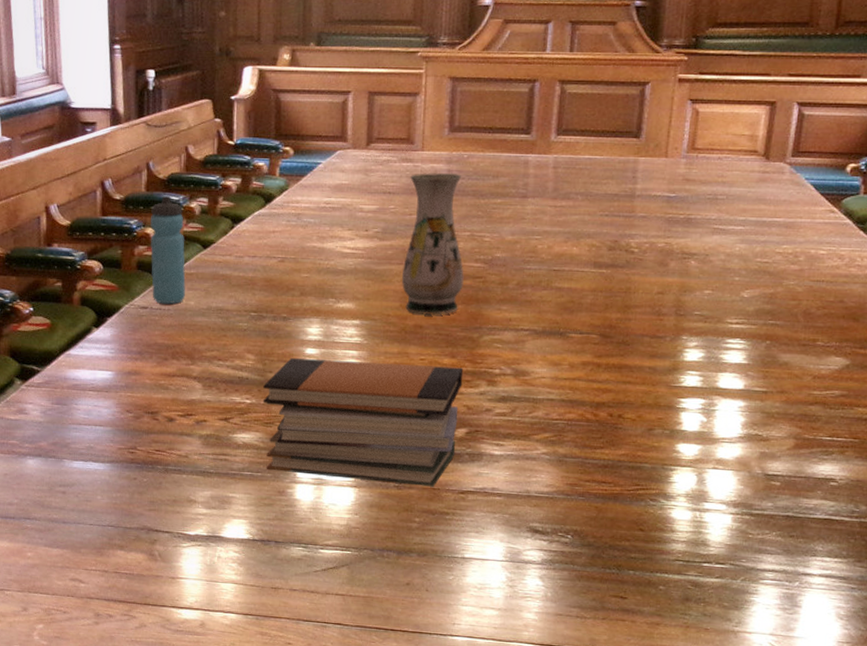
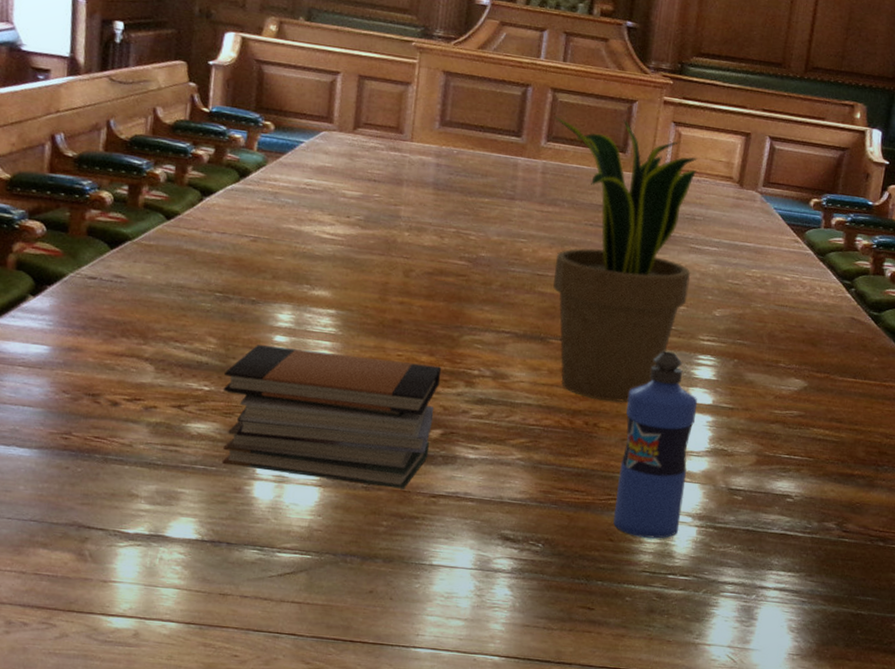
water bottle: present [150,196,186,304] -> none [103,158,146,277]
vase: present [401,173,464,316] -> none [382,163,450,311]
potted plant: none [564,103,718,392] -> present [553,116,698,402]
water bottle: none [643,337,728,527] -> present [613,351,698,539]

